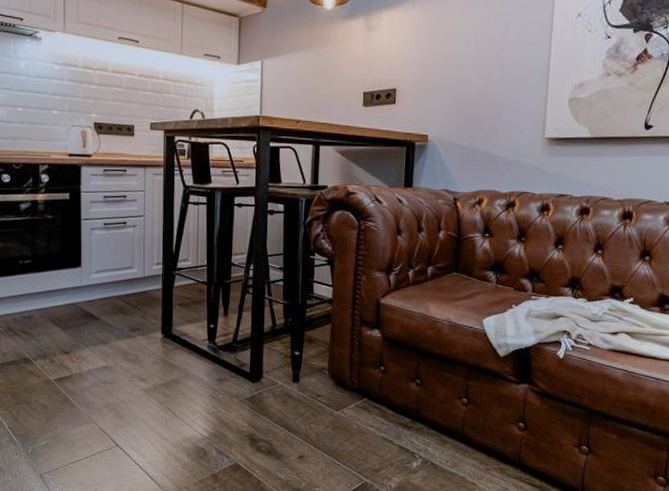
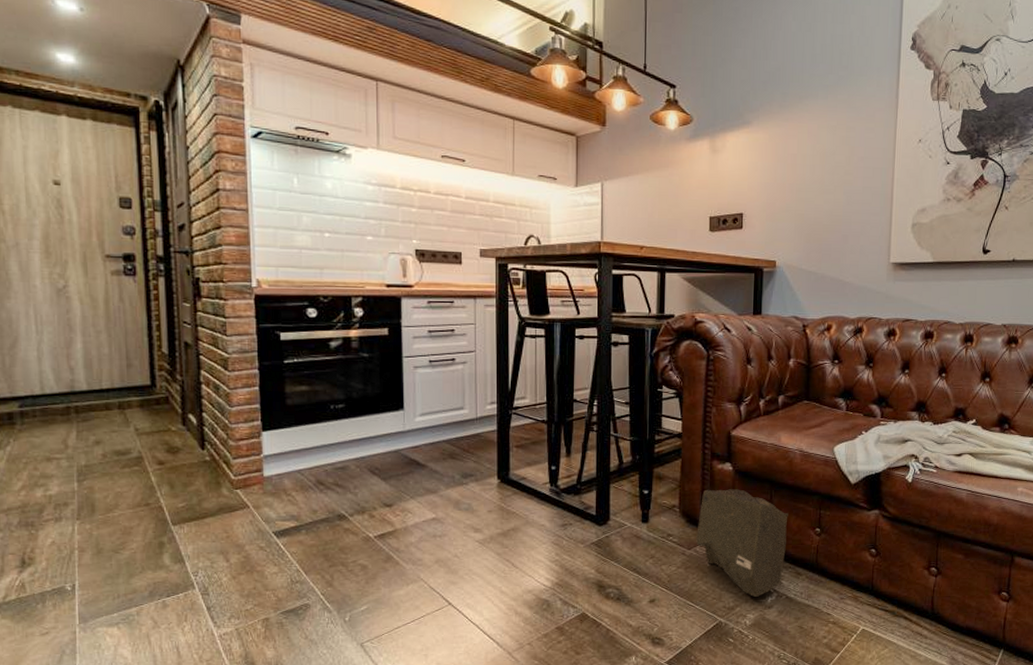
rock: none [344,354,435,461] -> present [696,489,788,597]

